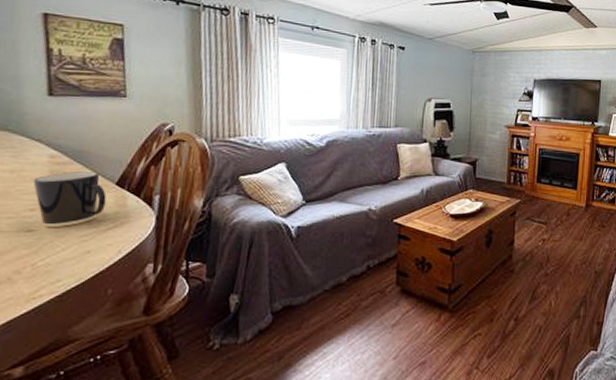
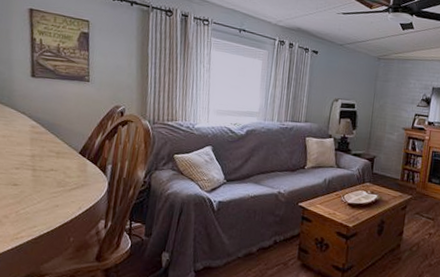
mug: present [33,171,107,228] -> none [18,140,72,184]

